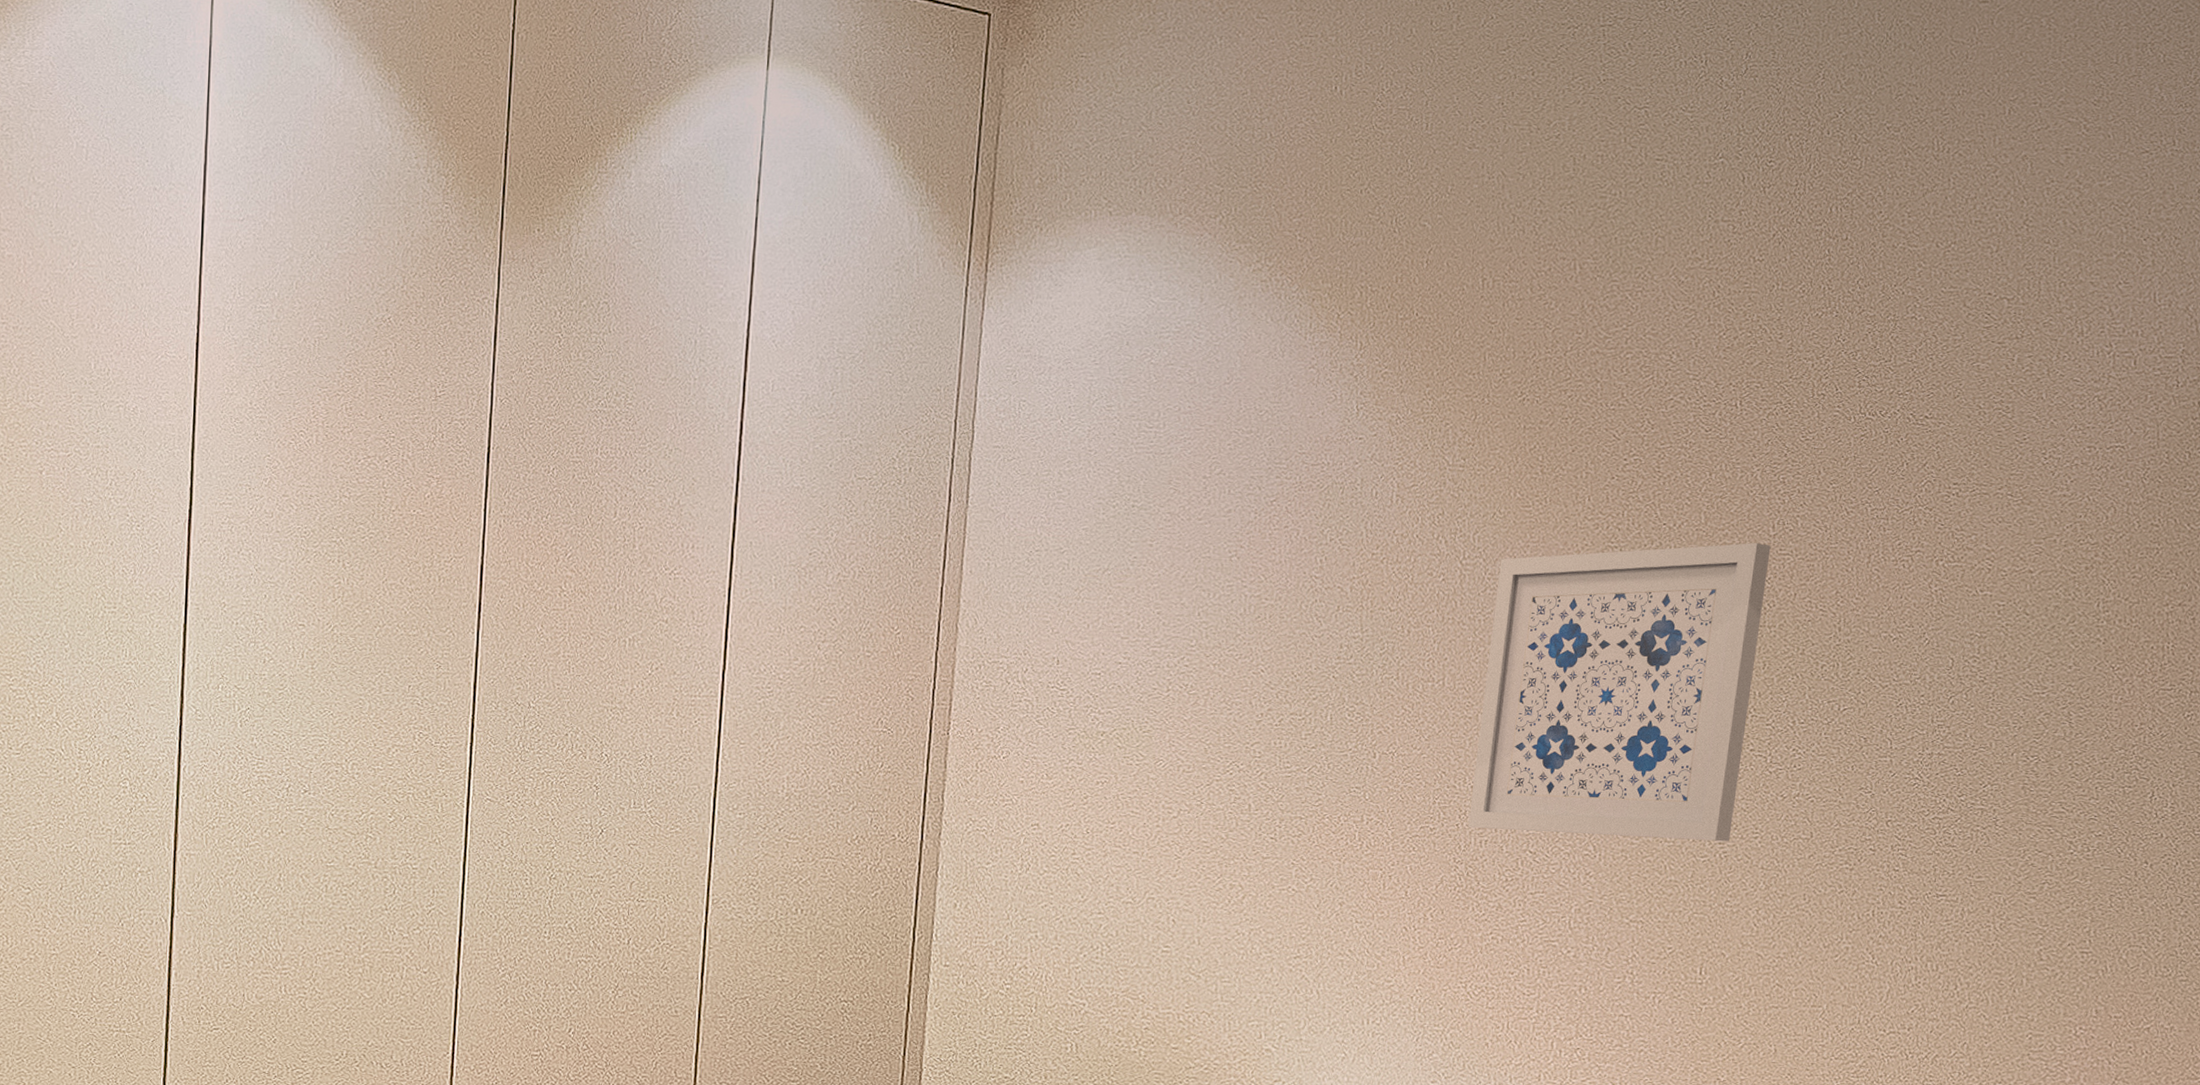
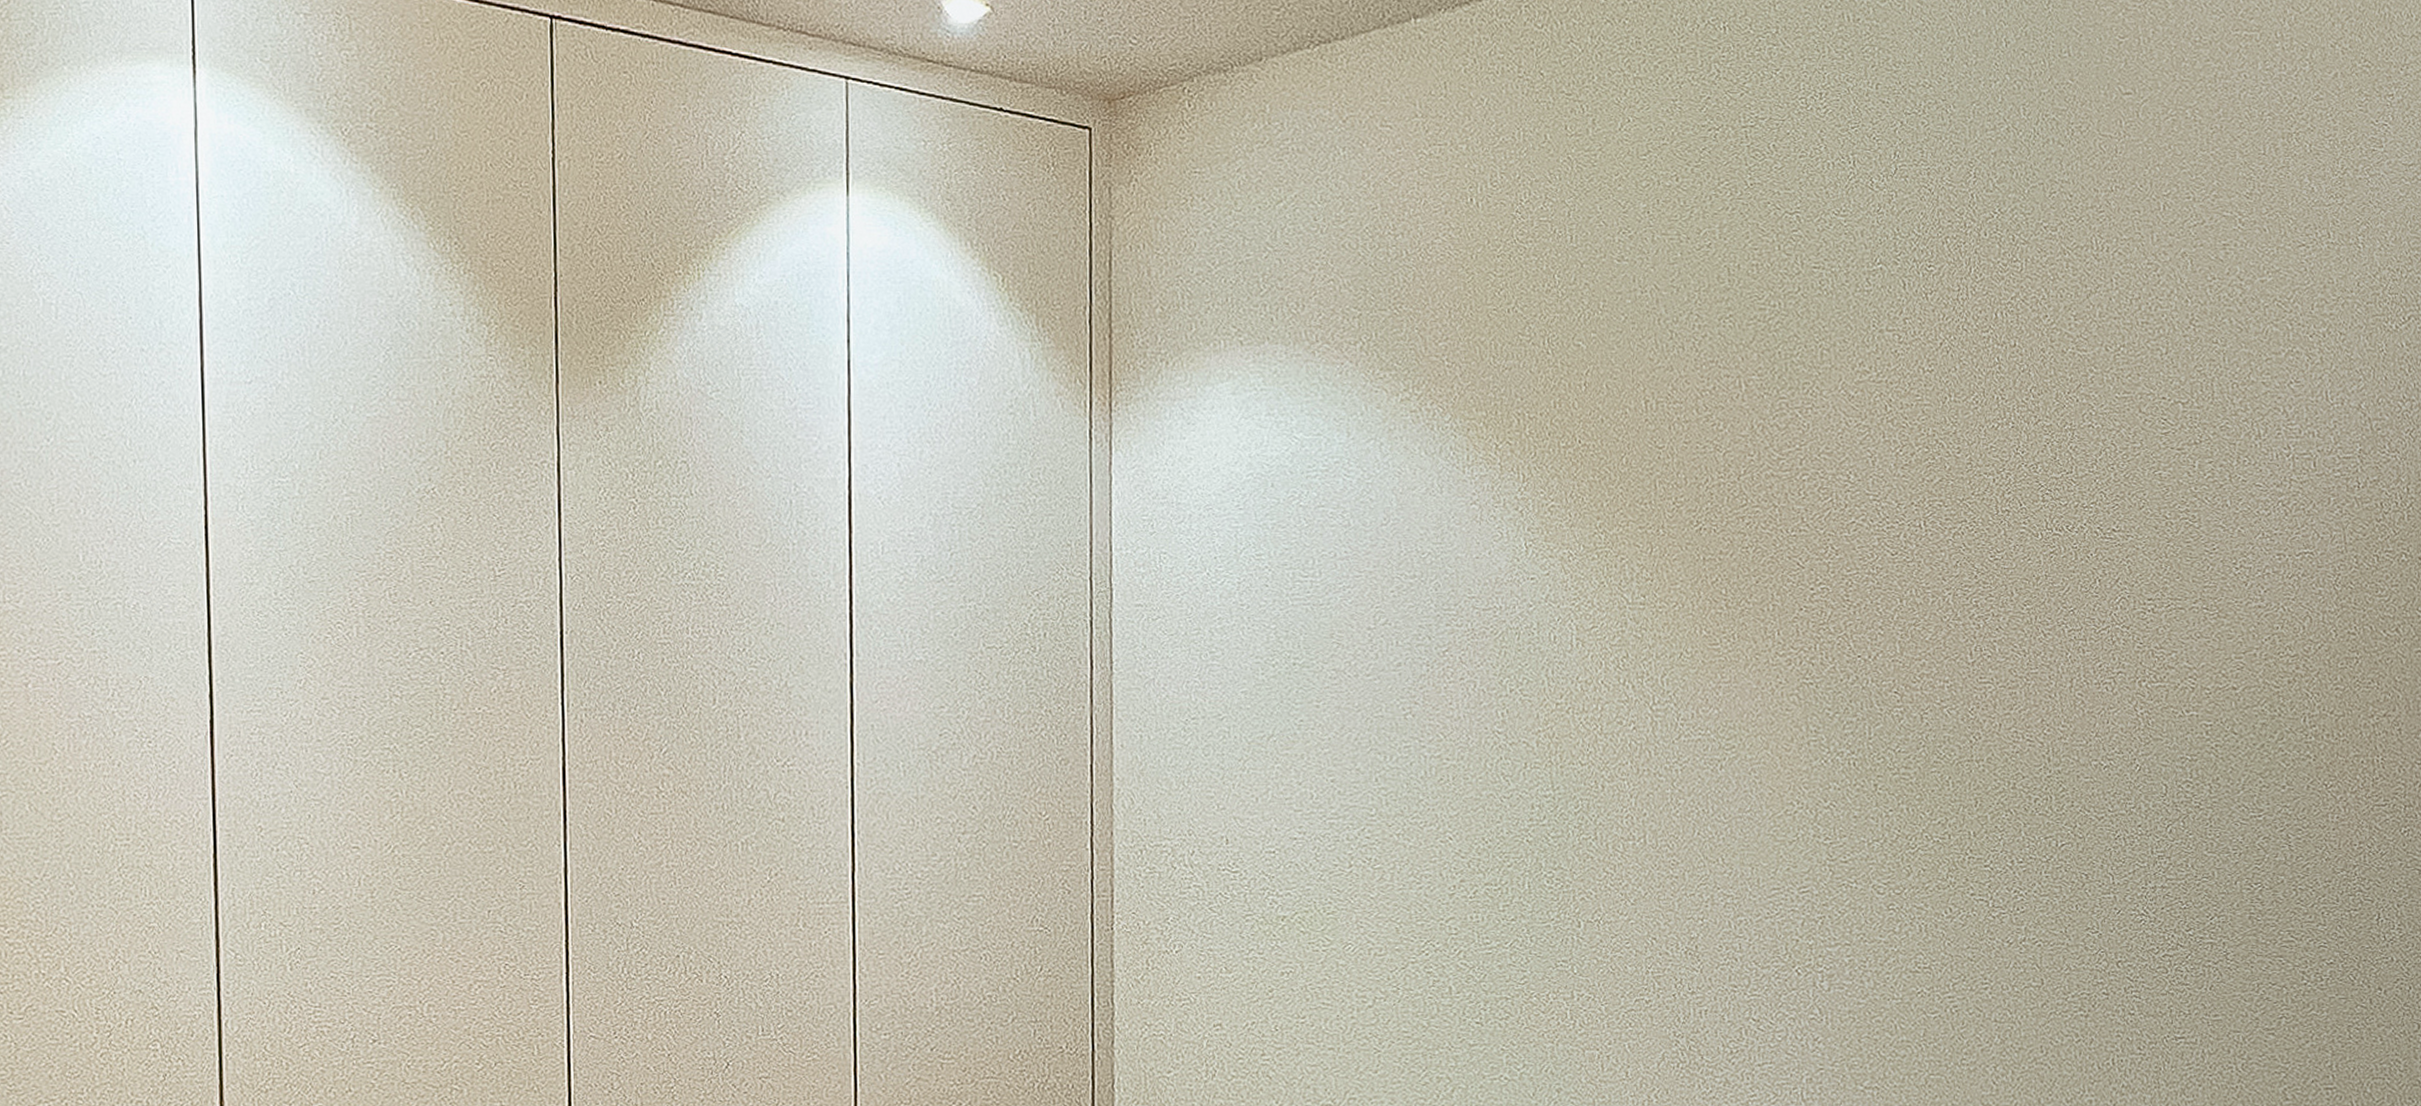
wall art: present [1468,543,1771,842] -> none [1685,672,1971,997]

